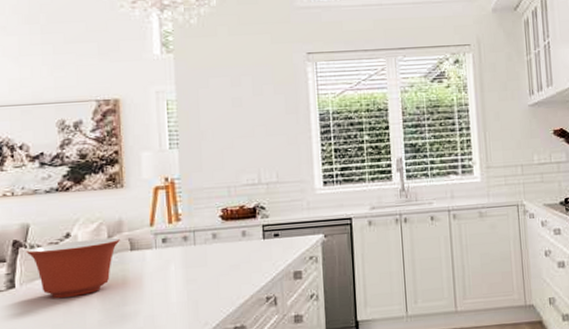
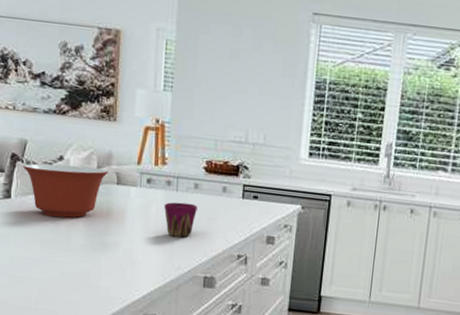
cup: none [182,254,218,292] -> present [164,202,197,238]

